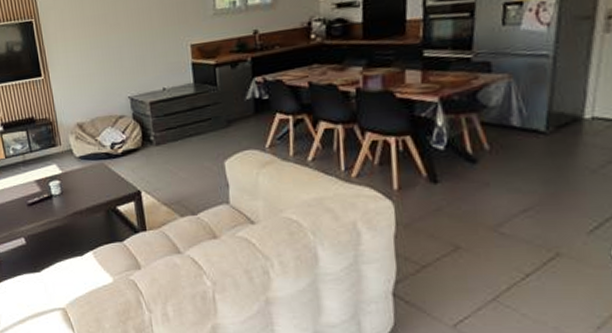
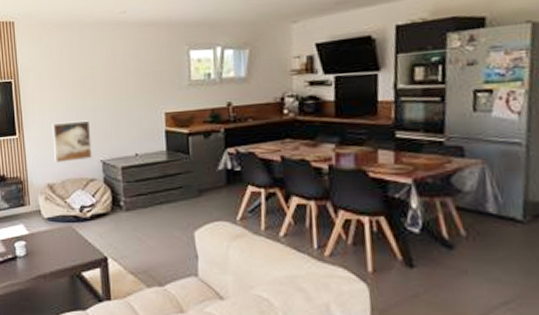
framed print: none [77,57,120,102] -> present [52,120,92,162]

